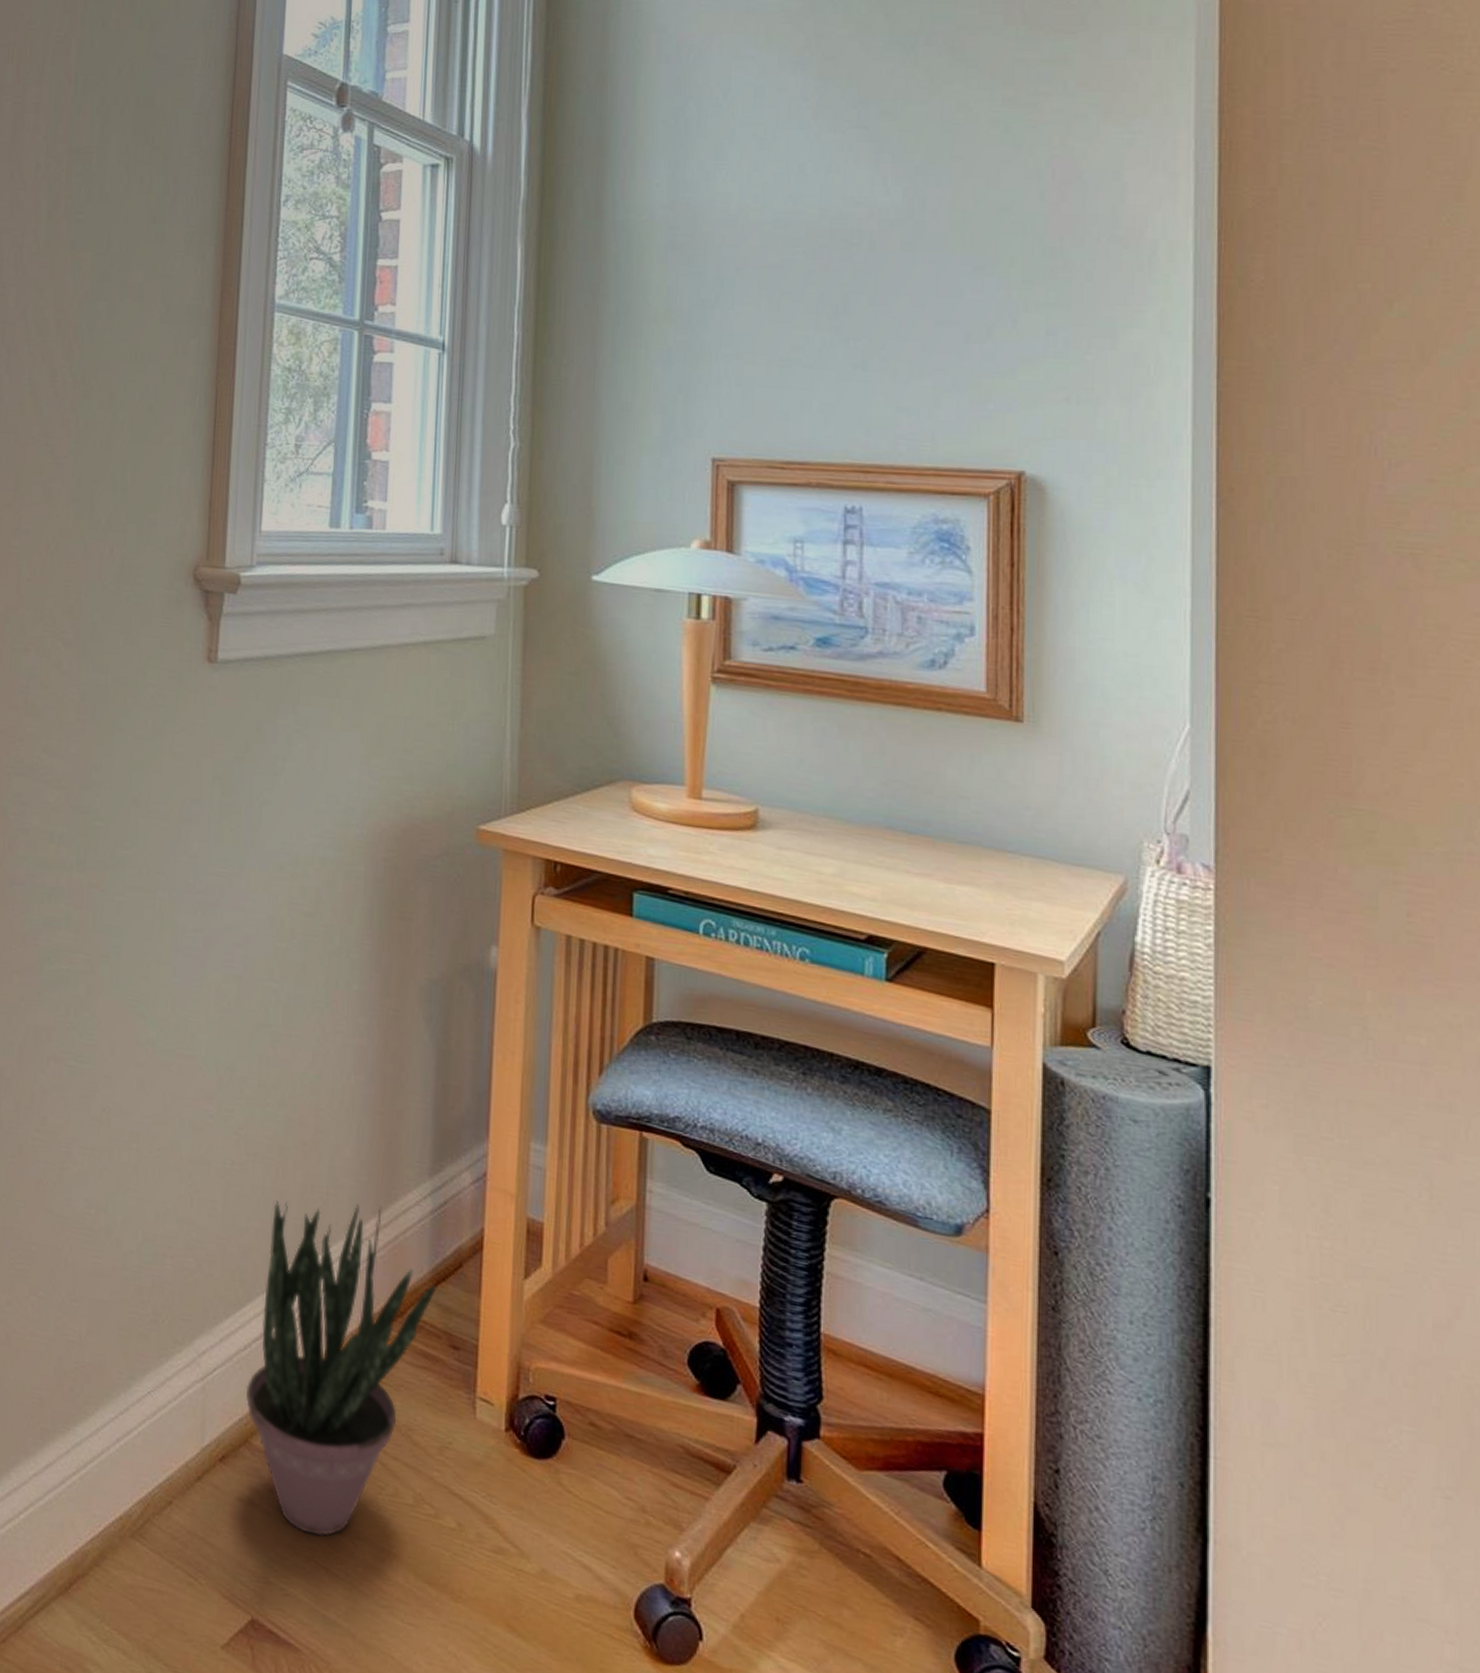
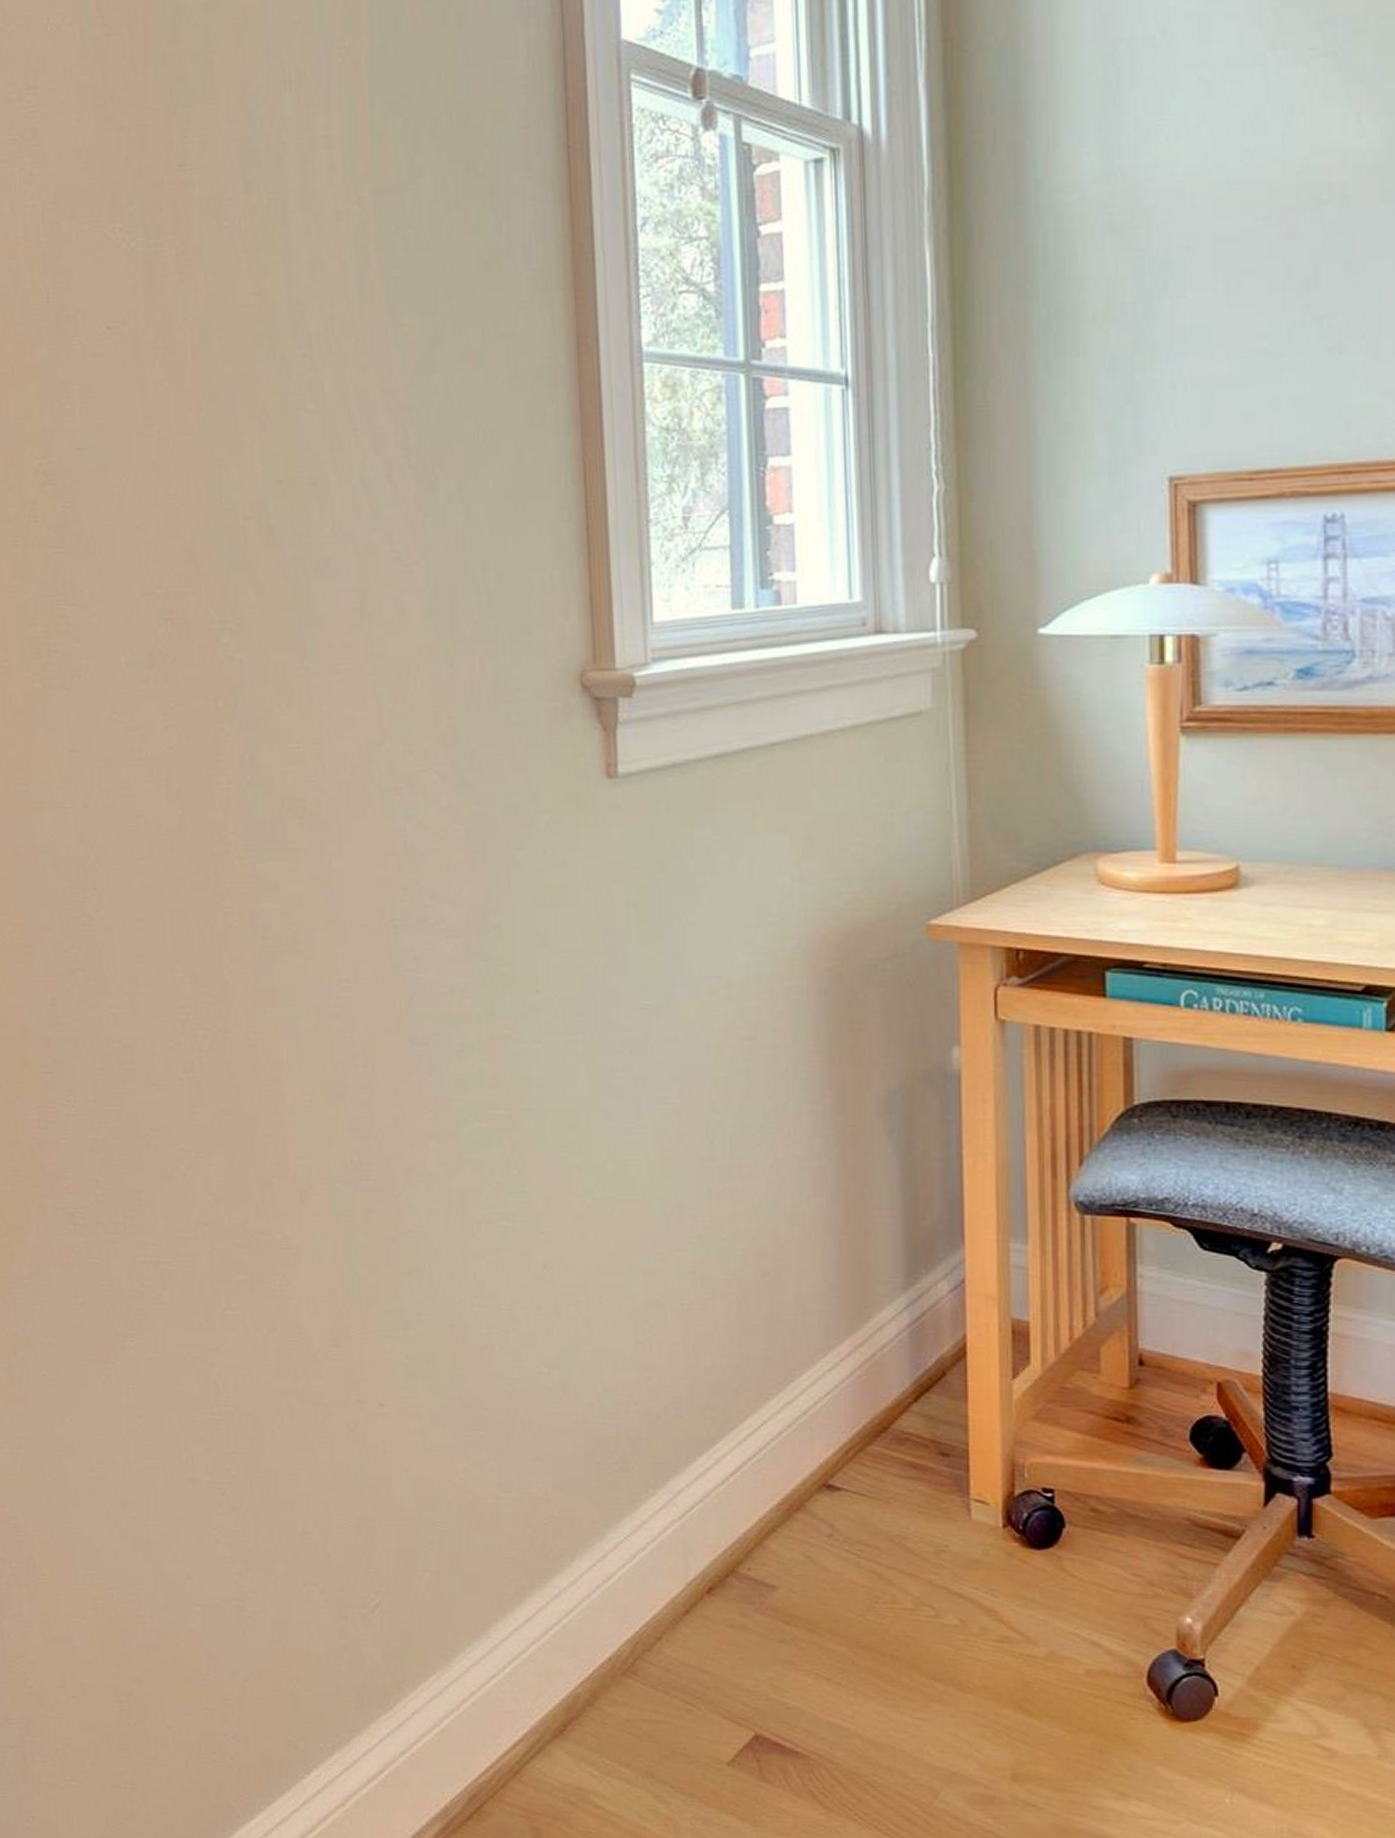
potted plant: present [245,1200,437,1537] -> none [727,1326,921,1650]

